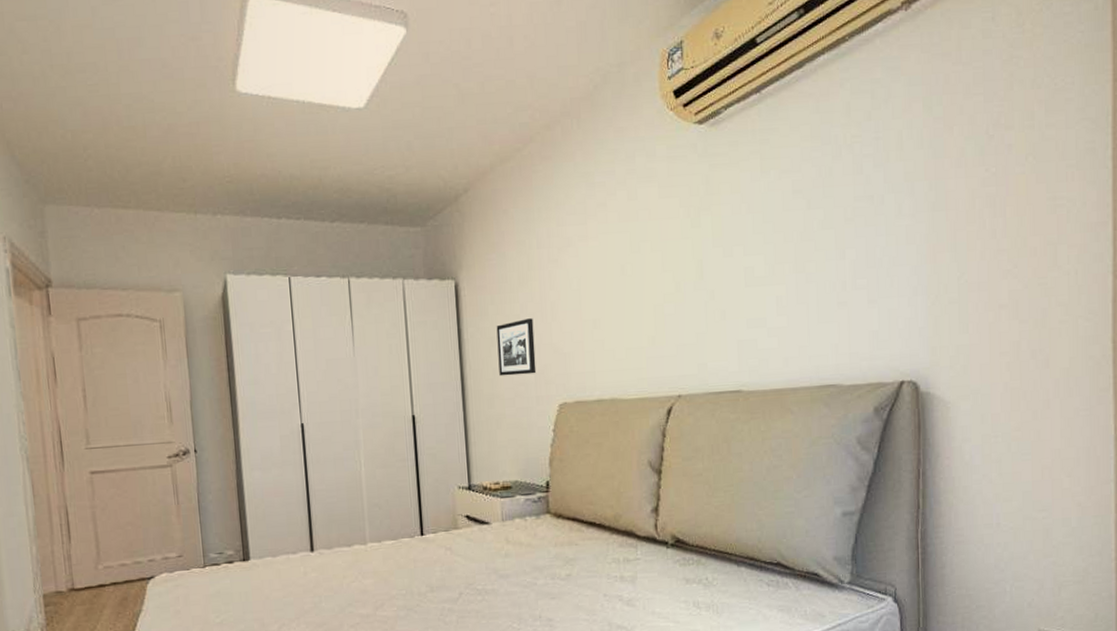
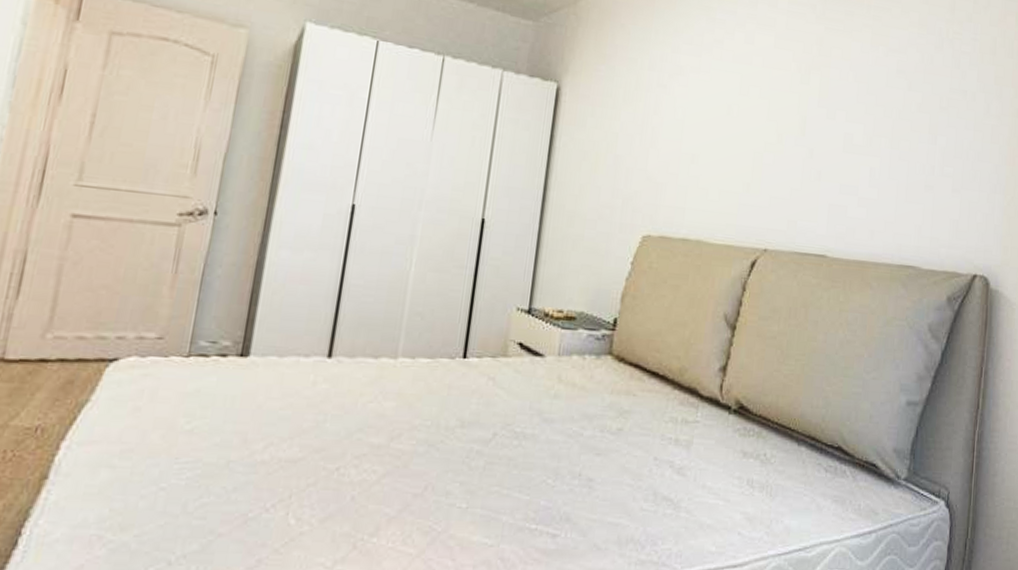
picture frame: present [496,318,537,376] -> none [585,138,632,199]

